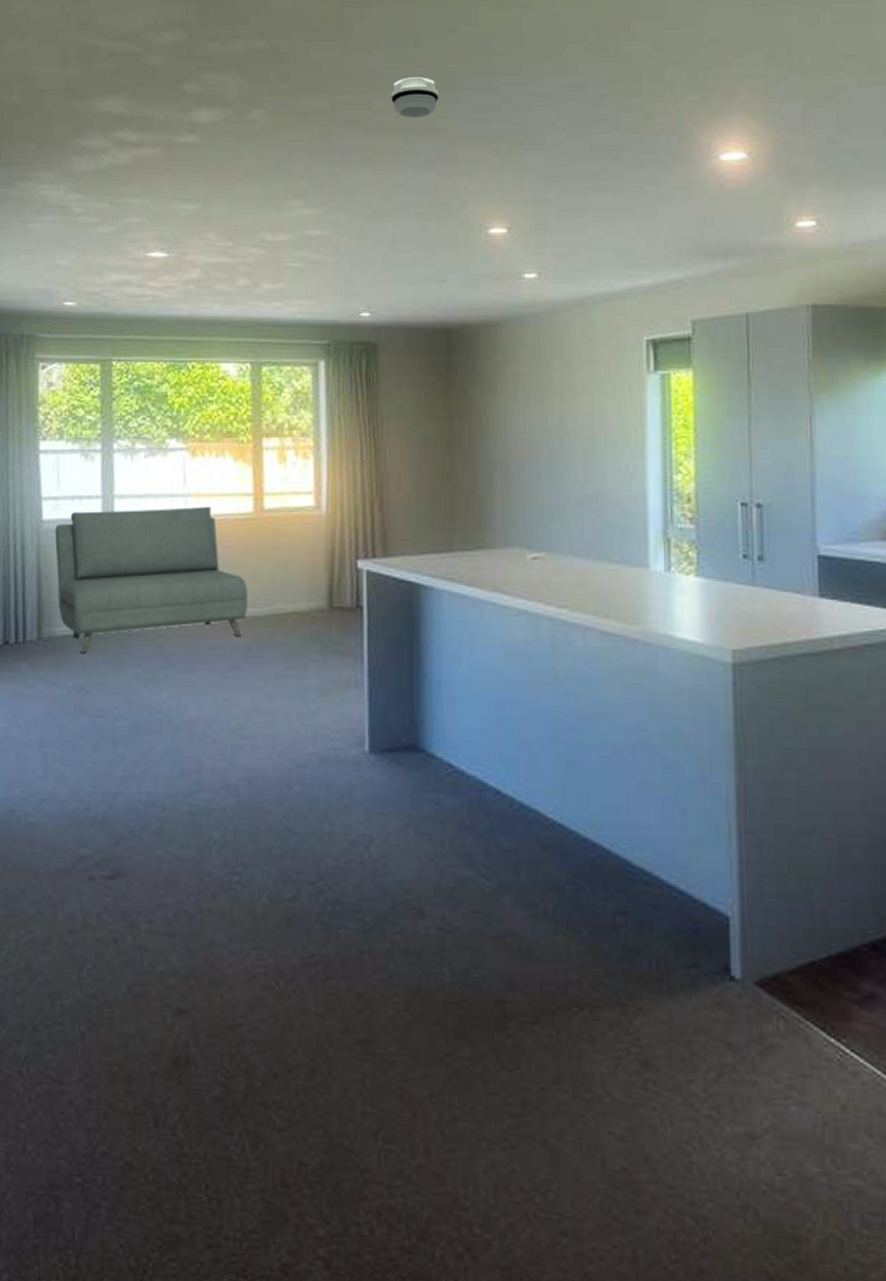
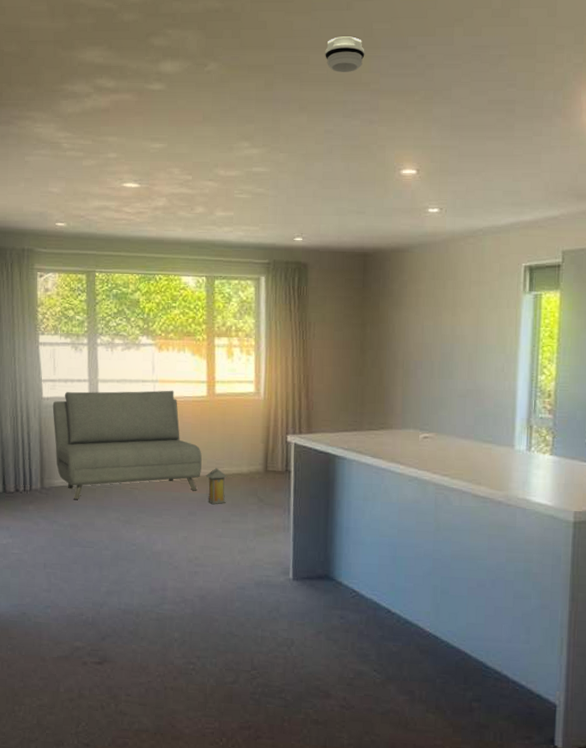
lantern: none [252,606,282,653] -> present [205,468,228,504]

